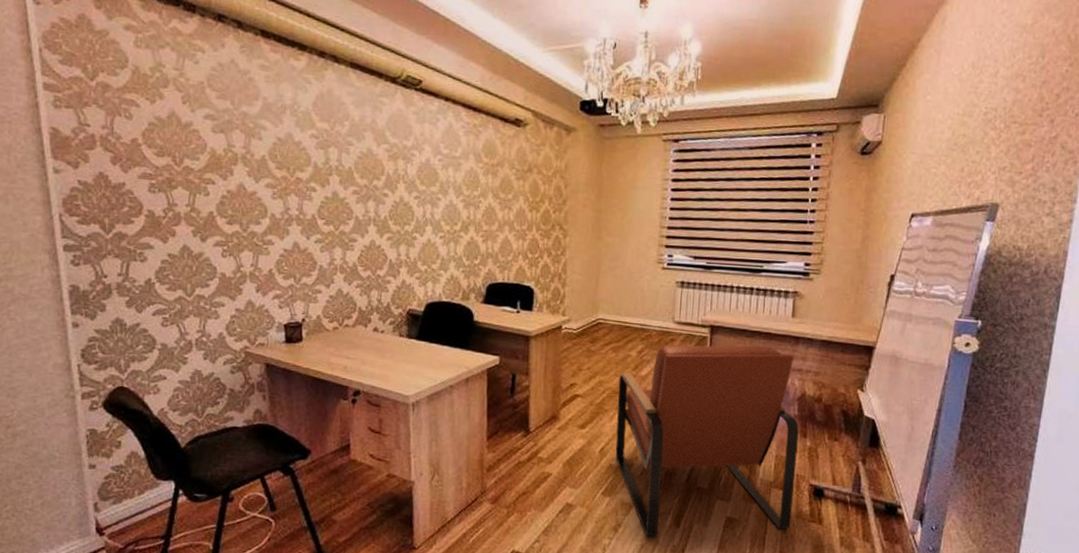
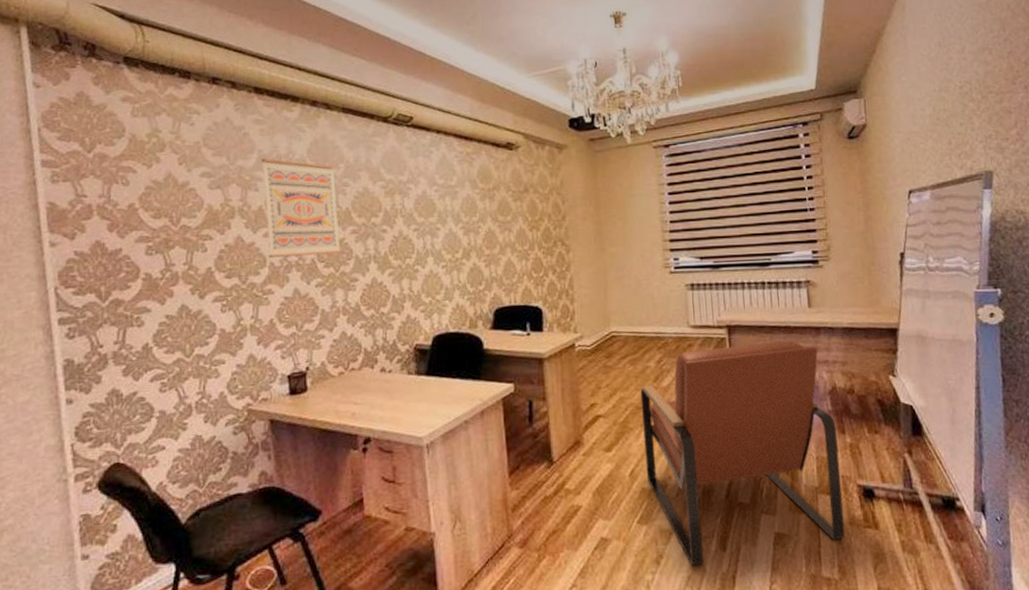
wall art: none [265,106,343,212] -> present [260,158,342,258]

